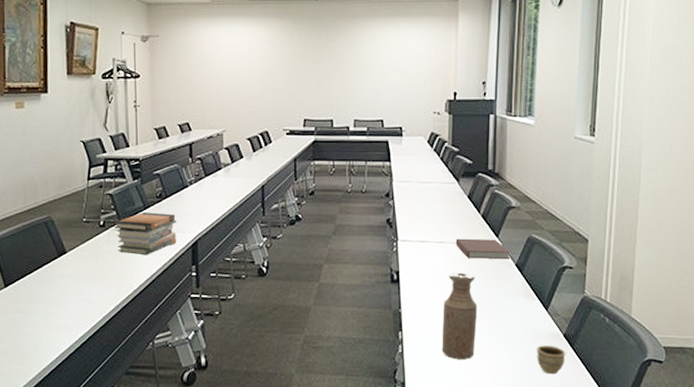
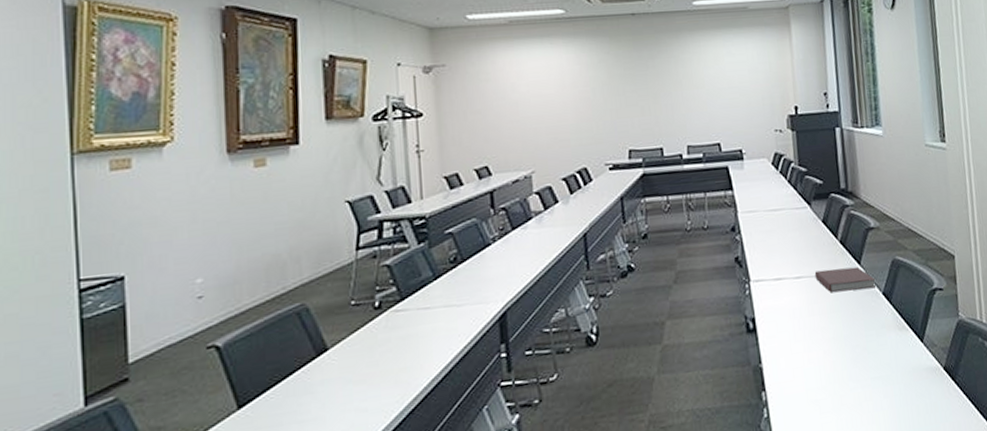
book stack: present [113,212,177,255] -> none [393,281,479,340]
bottle: present [441,271,478,360] -> none [809,308,851,417]
cup: present [537,345,566,375] -> none [917,382,949,417]

